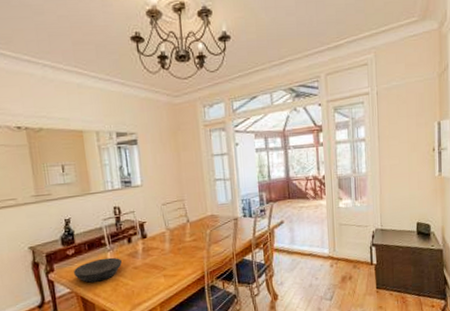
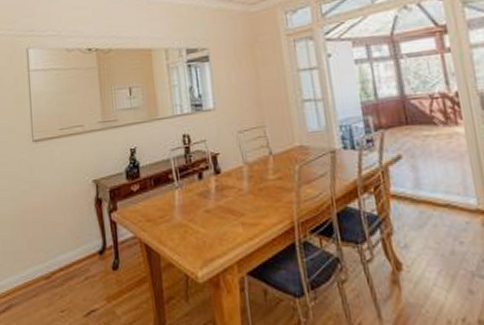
plate: present [74,257,122,283] -> none [138,196,191,227]

